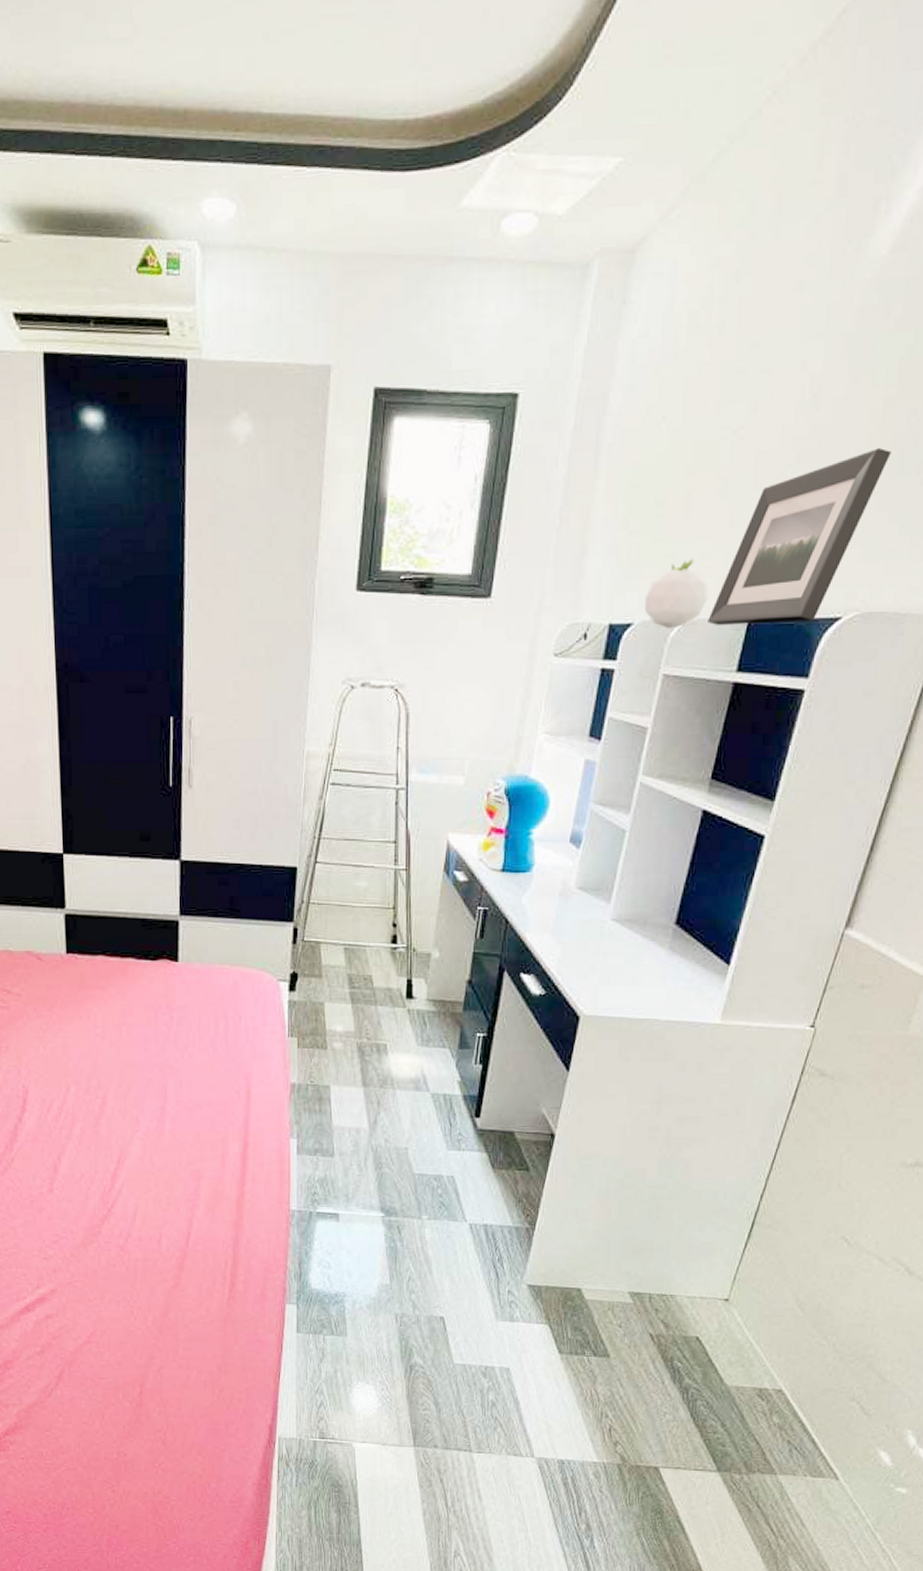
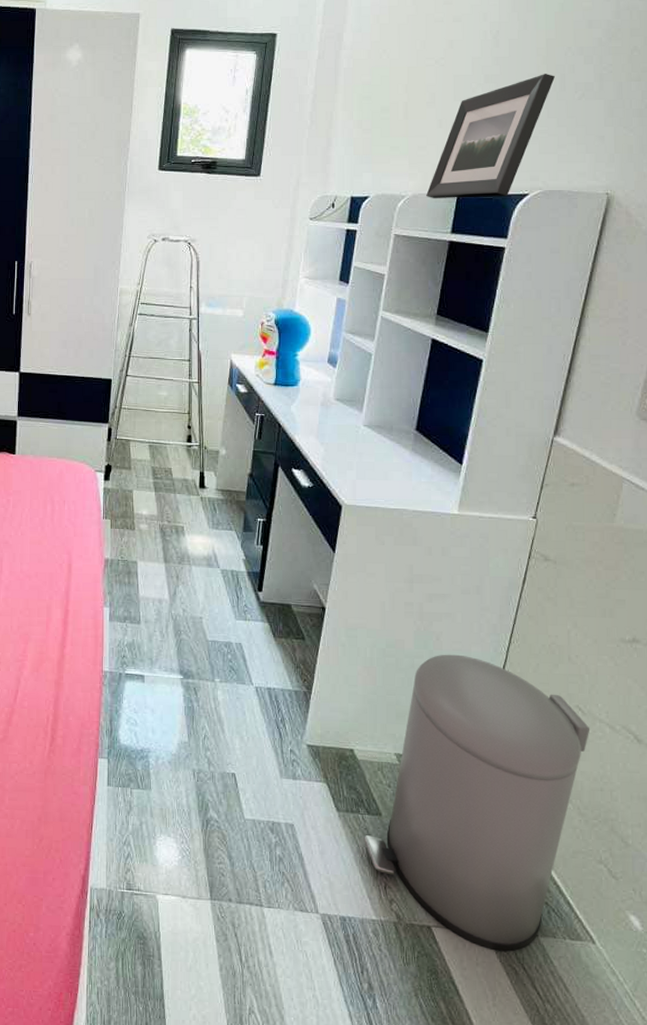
pedal bin: none [588,1183,856,1490] -> present [364,654,590,952]
succulent plant: present [645,558,708,629] -> none [378,149,425,201]

